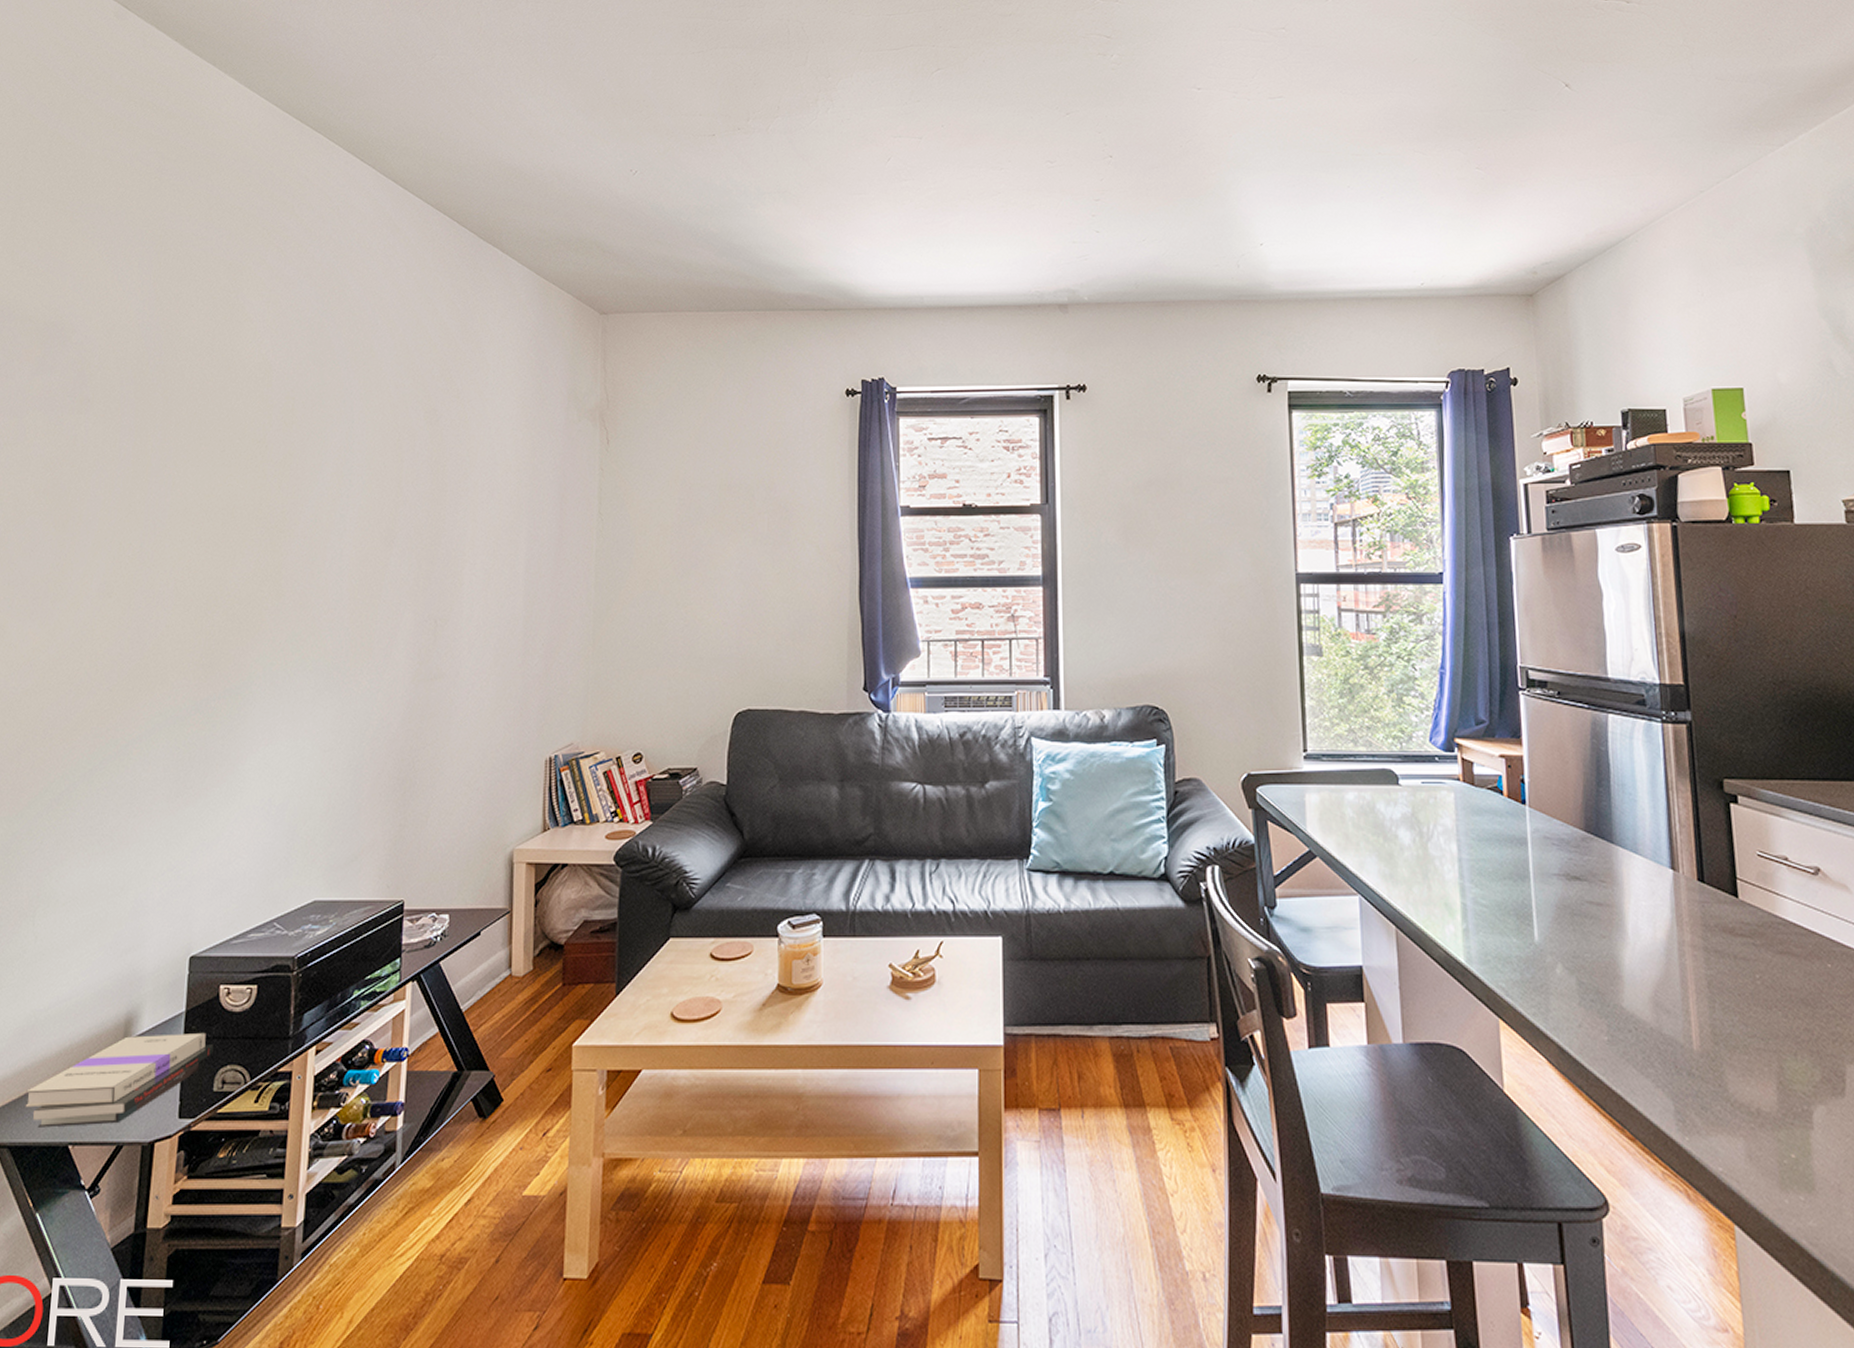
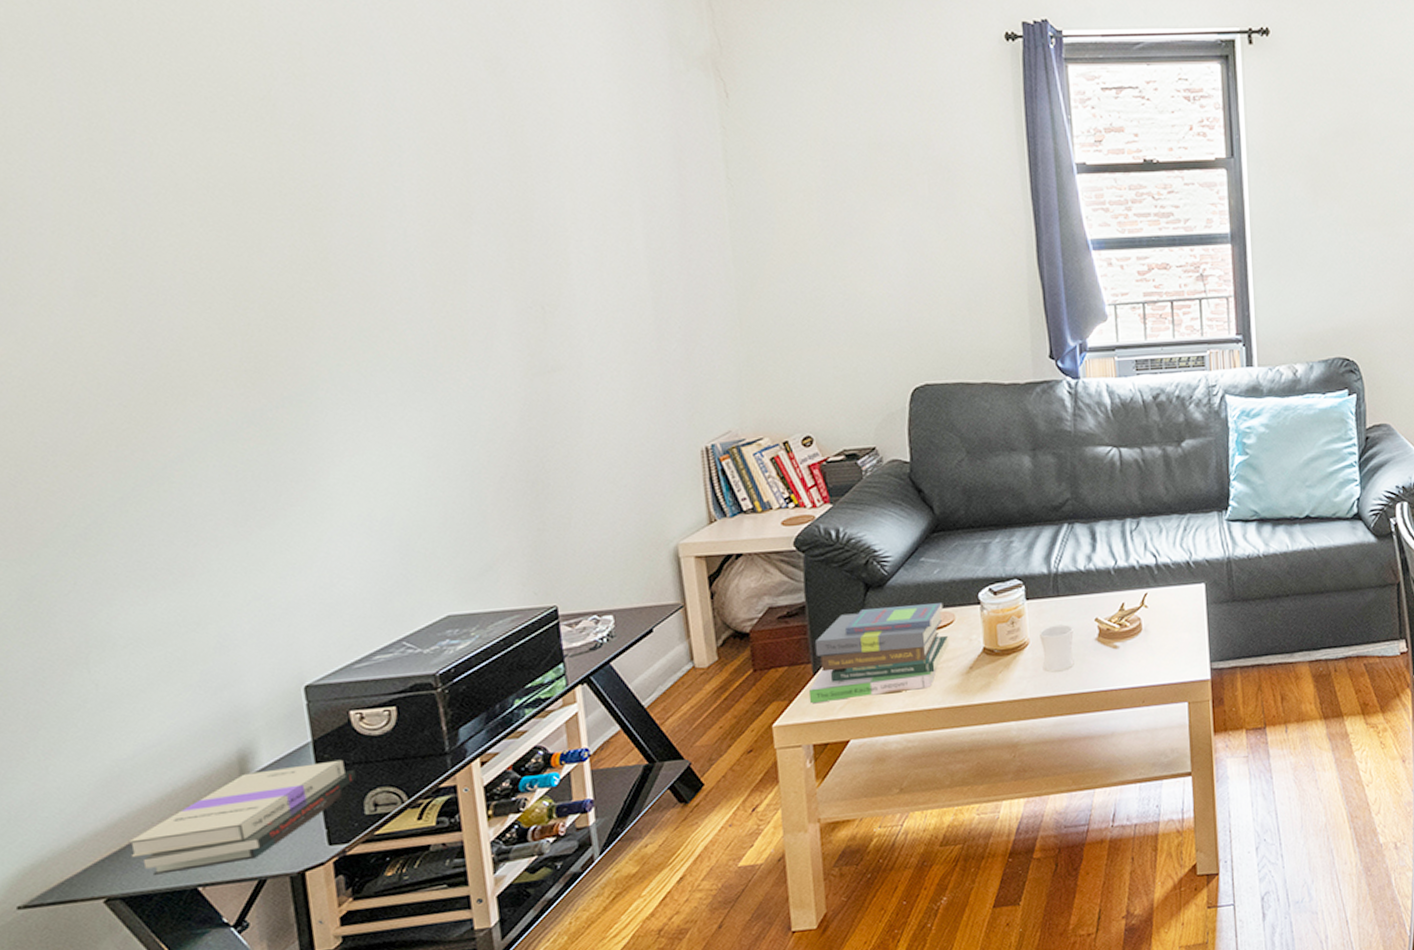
books: none [609,932,746,1025] -> present [808,603,950,703]
mug: none [833,967,867,1019] -> present [1040,624,1074,673]

